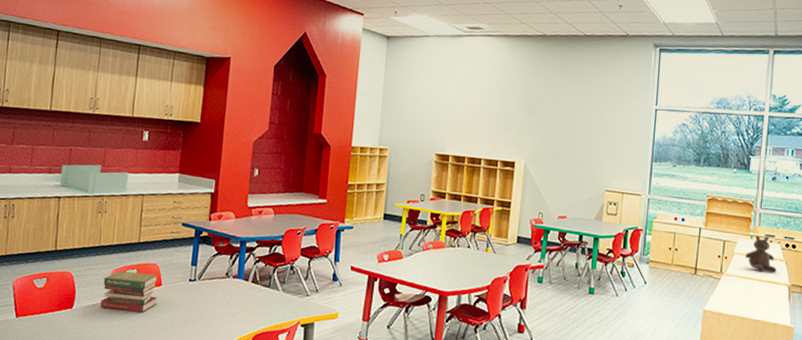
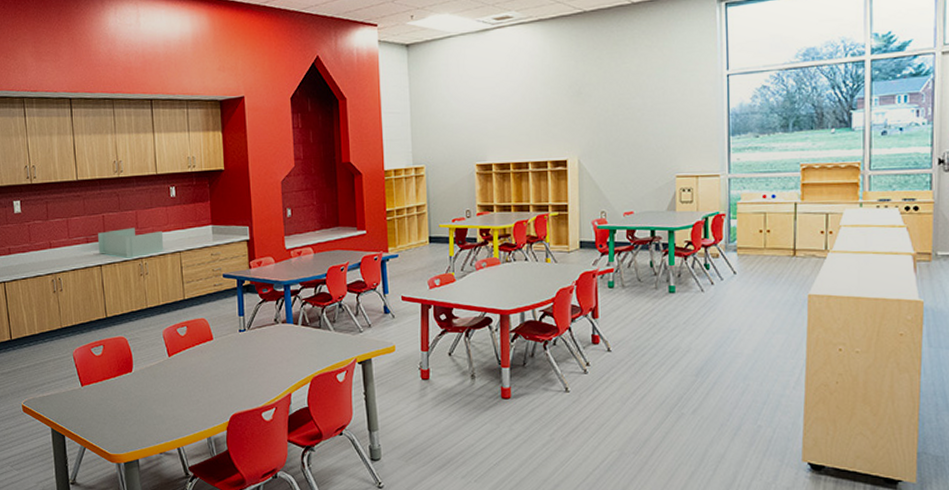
books: present [100,271,158,313] -> none [156,330,212,368]
stuffed bear: present [745,235,777,274] -> none [855,201,896,244]

